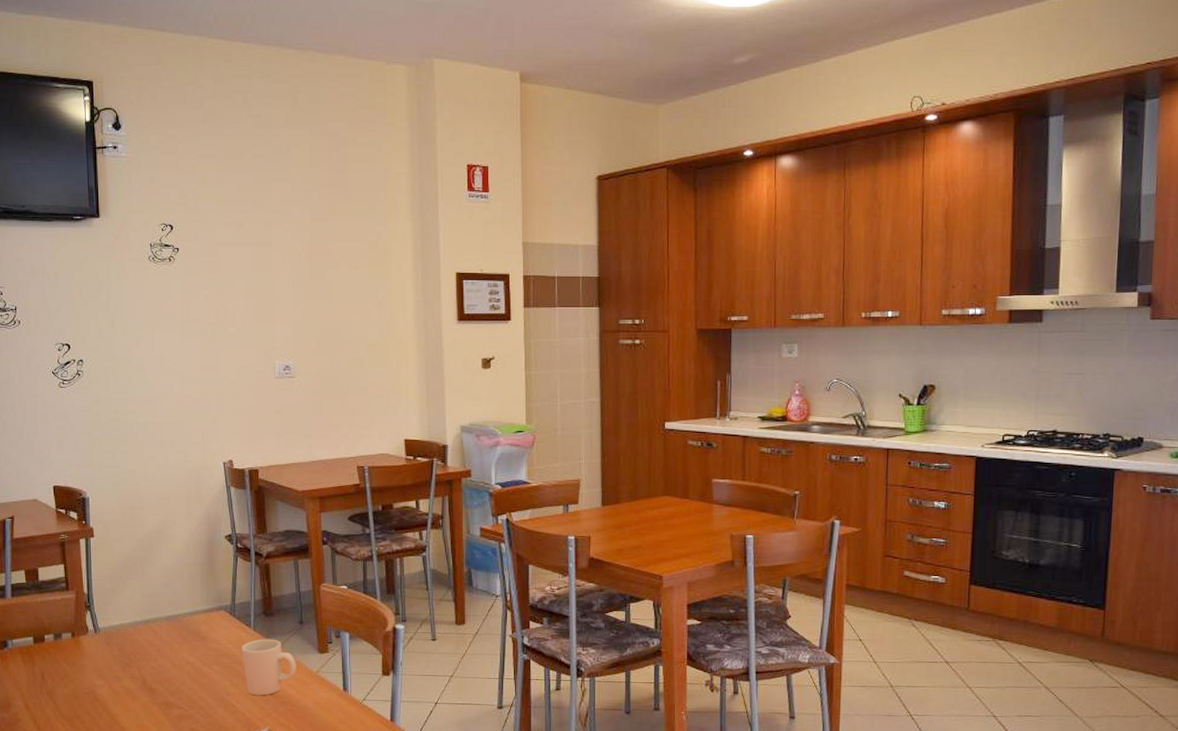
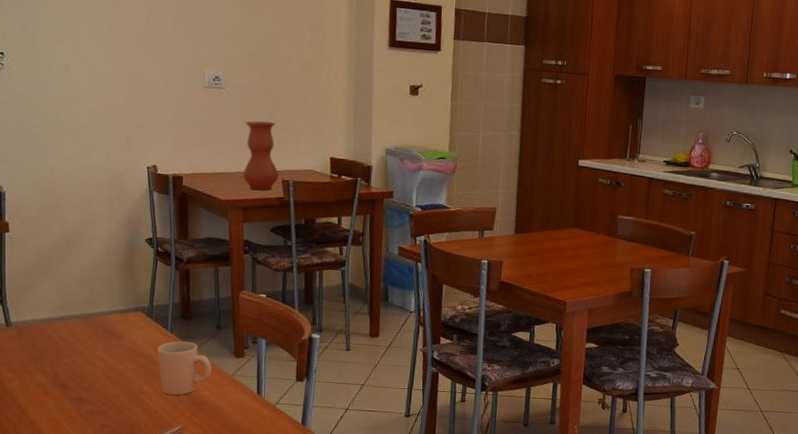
vase: none [317,408,353,479] -> present [242,121,279,191]

